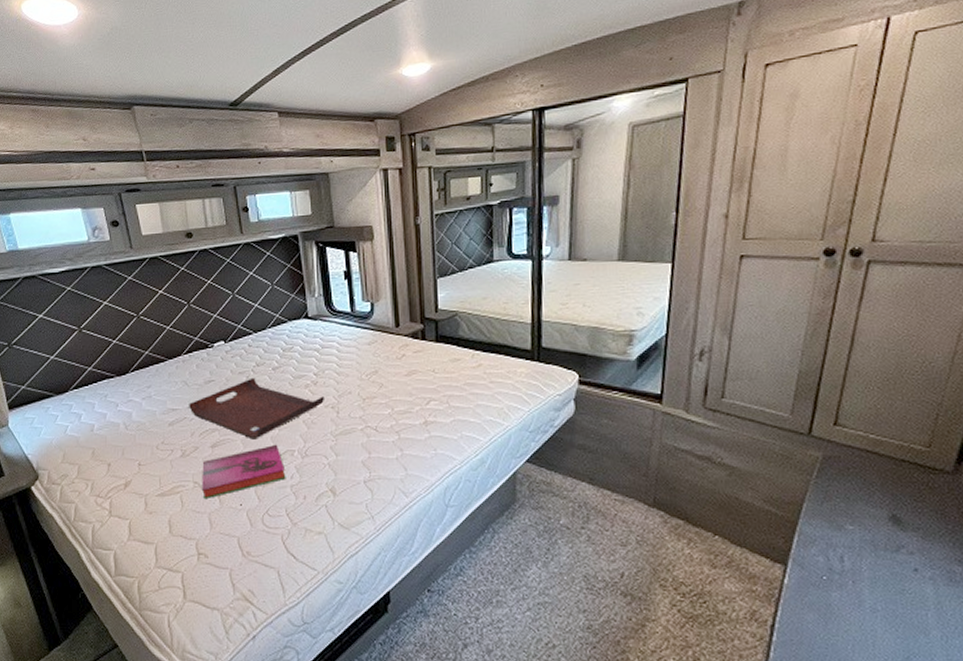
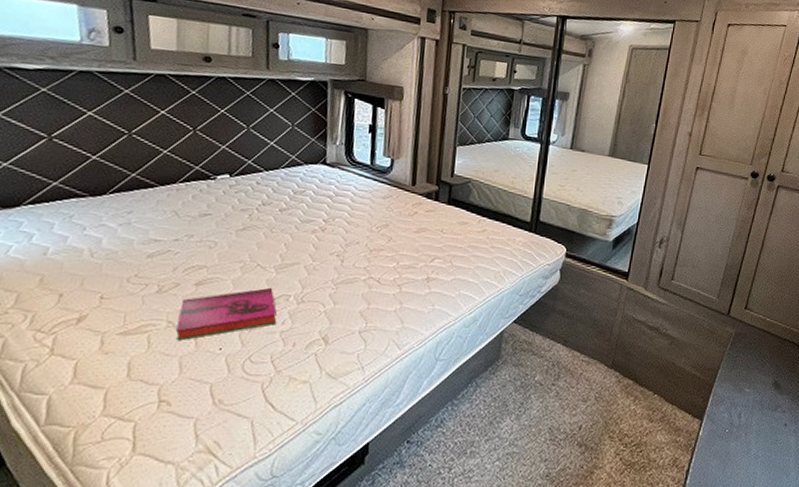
serving tray: present [189,377,324,440] -> none [176,216,330,281]

